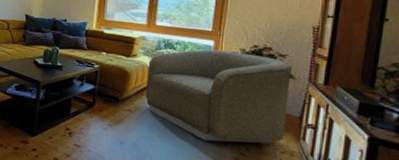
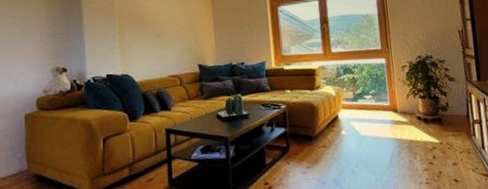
armchair: present [145,49,293,144] -> none [332,65,460,159]

